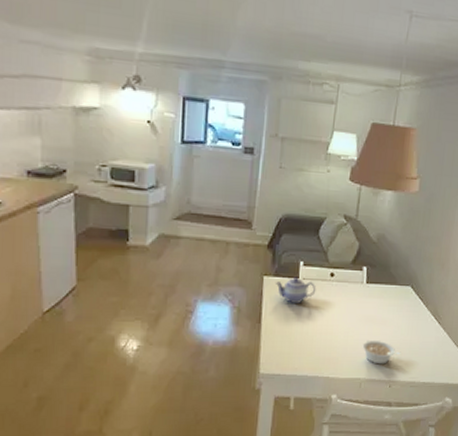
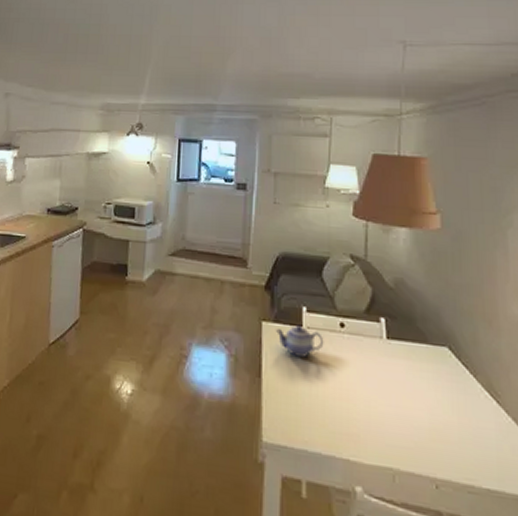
legume: present [362,341,401,364] -> none [390,416,447,453]

